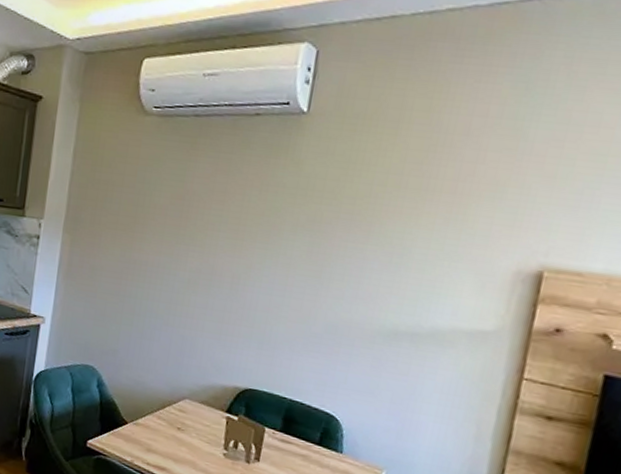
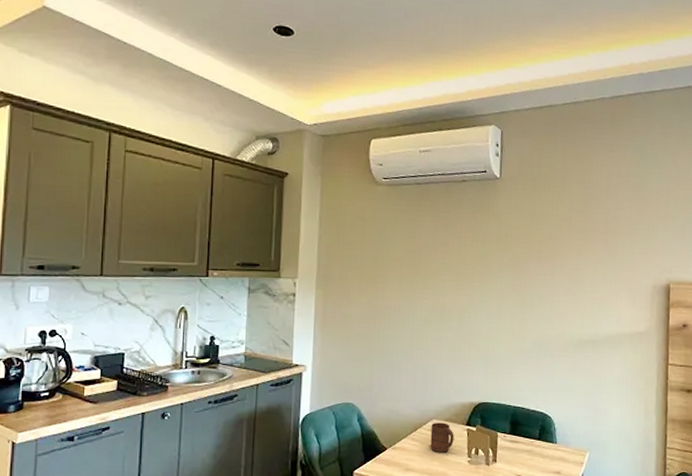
cup: none [178,403,210,439] -> present [430,422,454,452]

